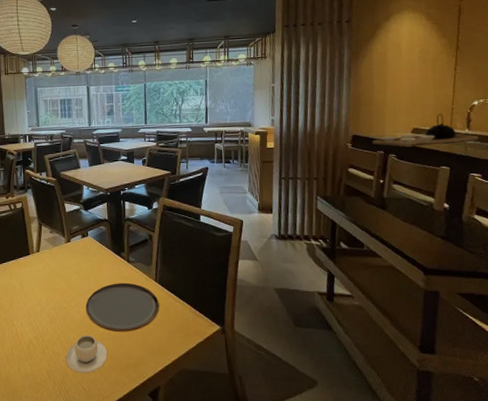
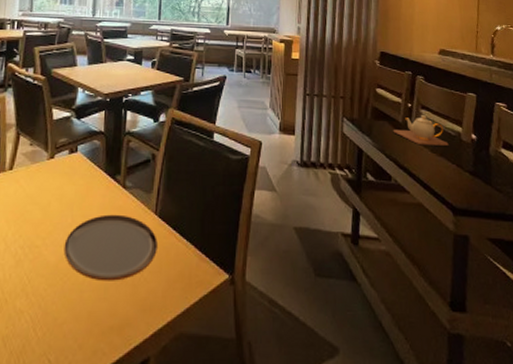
teacup: present [66,334,108,374] -> none [30,284,87,340]
teapot: none [365,188,421,216] -> present [393,114,449,146]
tea set: present [372,113,479,148] -> none [400,35,503,70]

